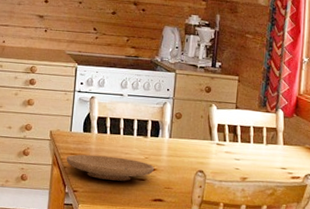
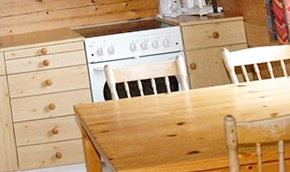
plate: present [66,154,155,181] -> none [94,117,183,143]

